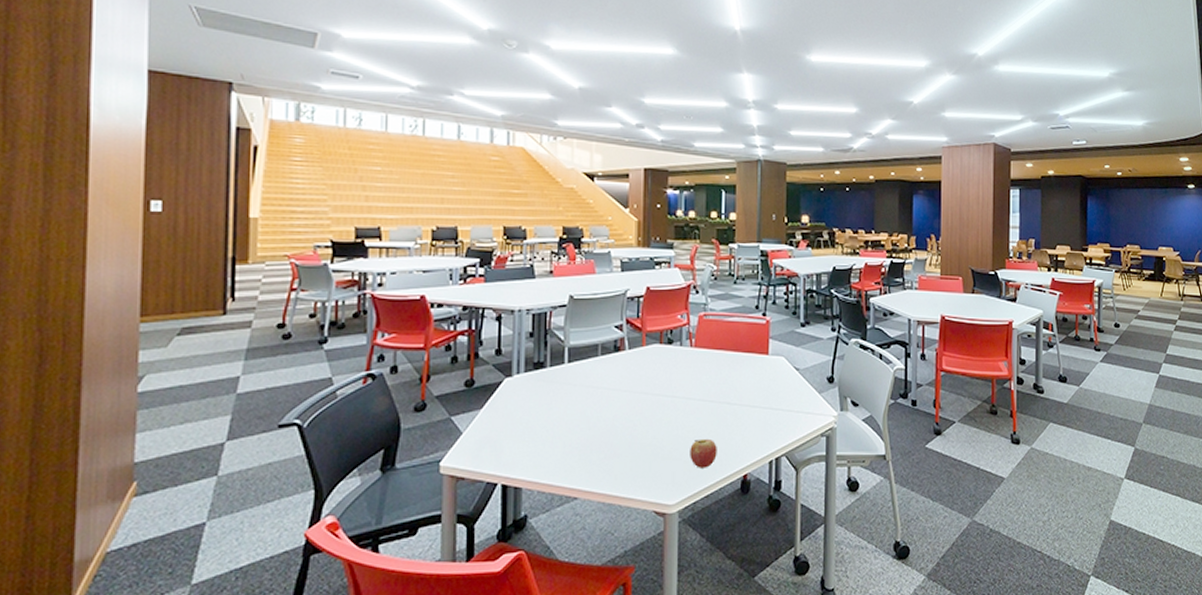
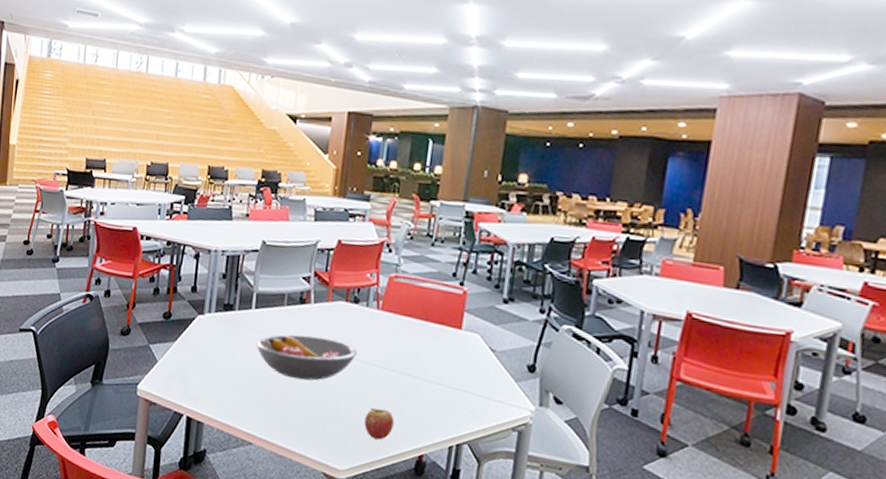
fruit bowl: none [572,381,675,426] -> present [256,334,357,381]

